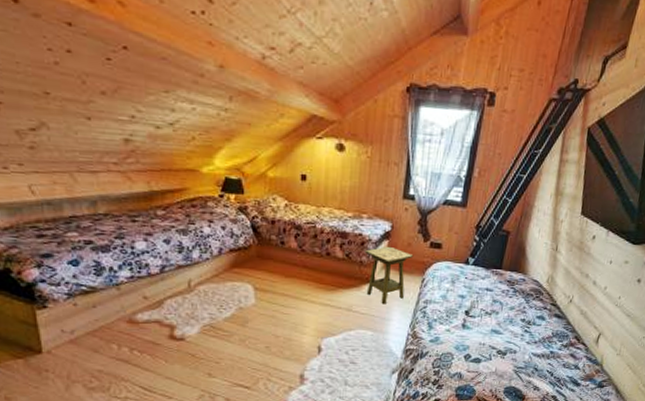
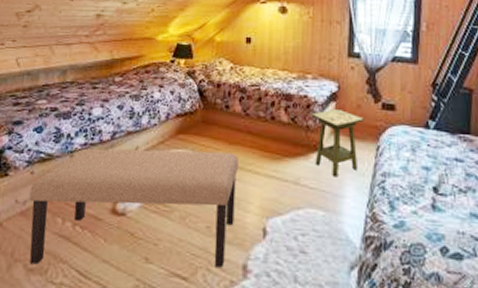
bench: none [76,281,295,384] -> present [29,148,238,268]

